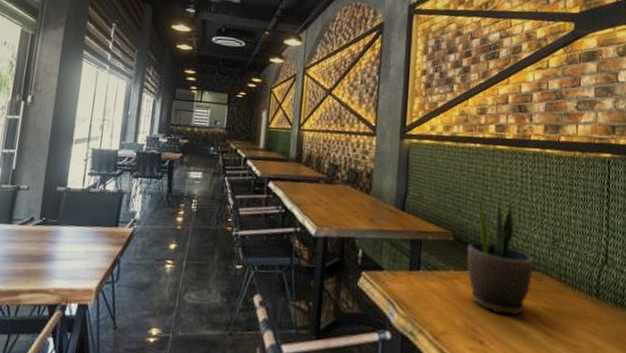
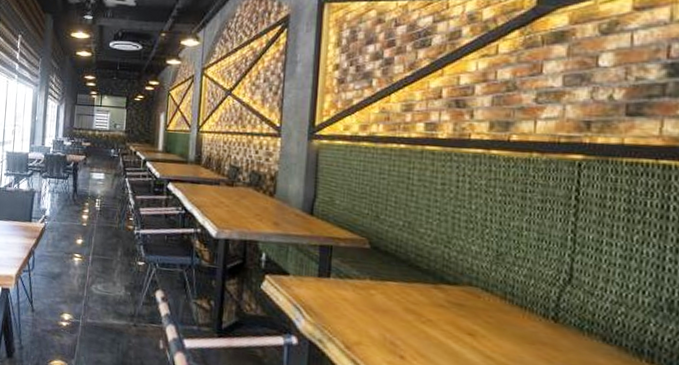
potted plant: present [467,191,533,316] -> none [386,196,470,333]

